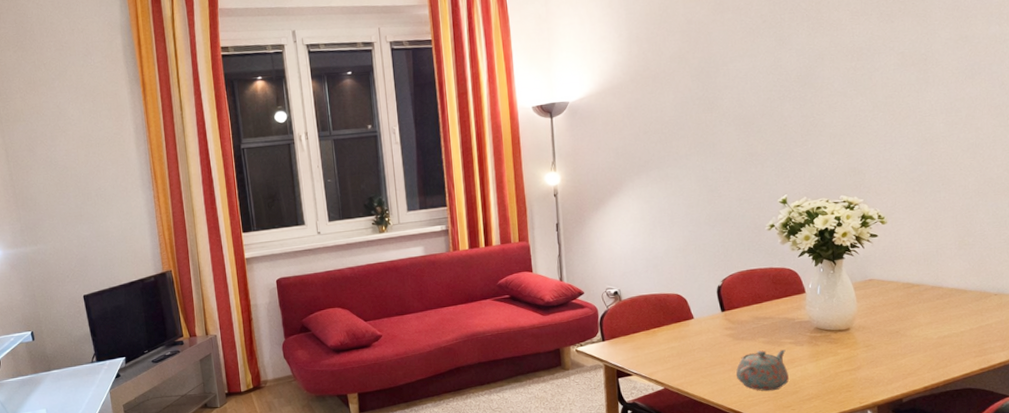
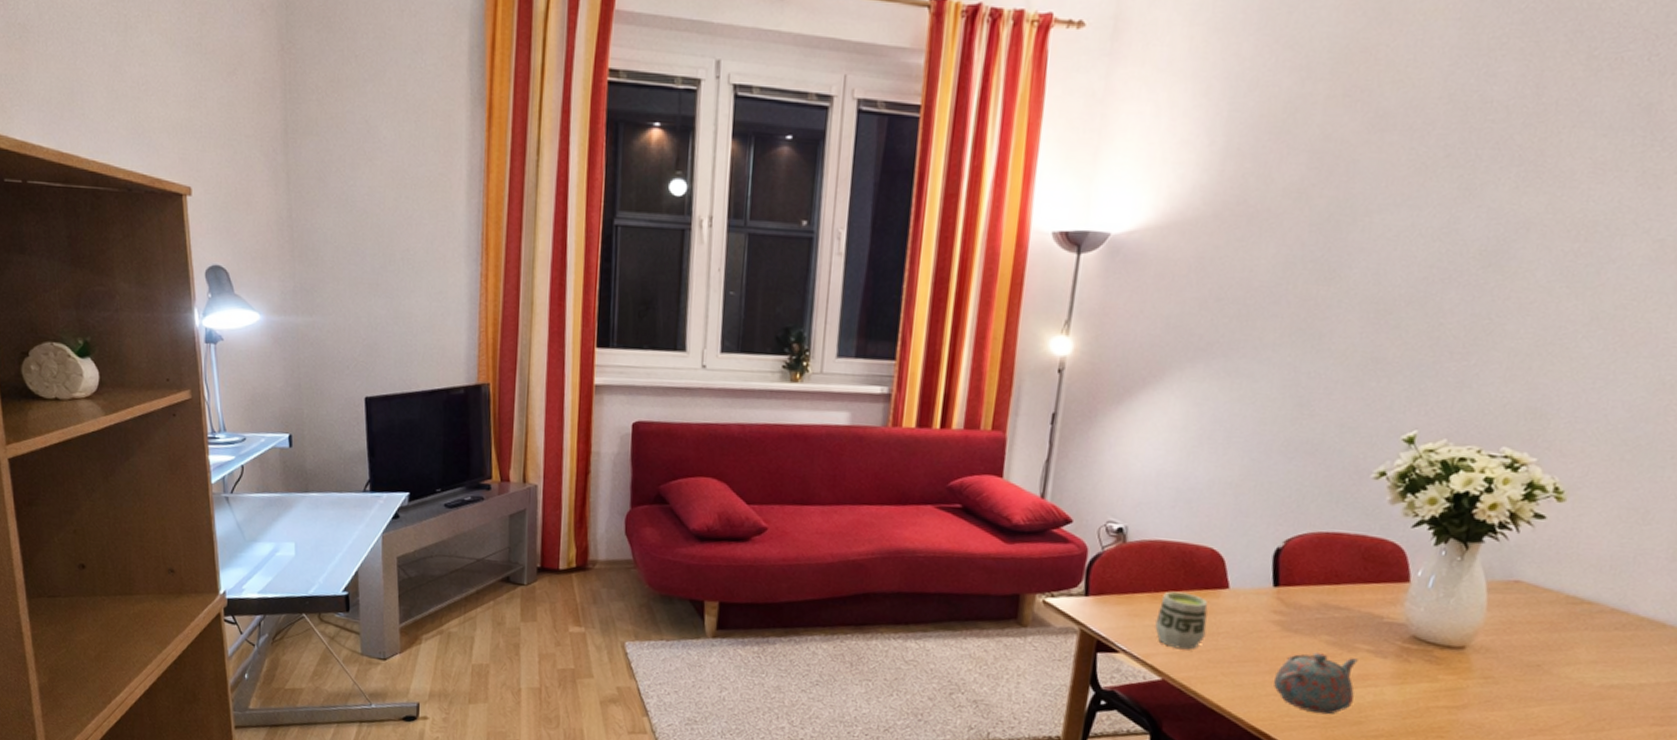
cup: none [652,326,686,366] -> present [1155,591,1208,650]

